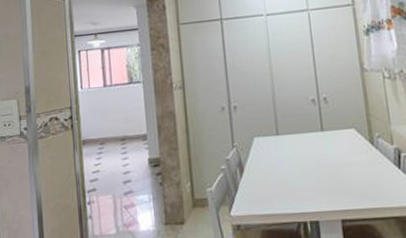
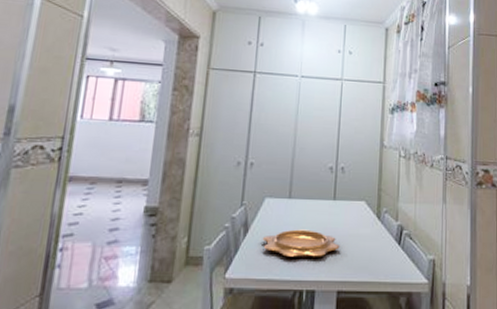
decorative bowl: none [258,163,337,192] -> present [262,229,340,258]

